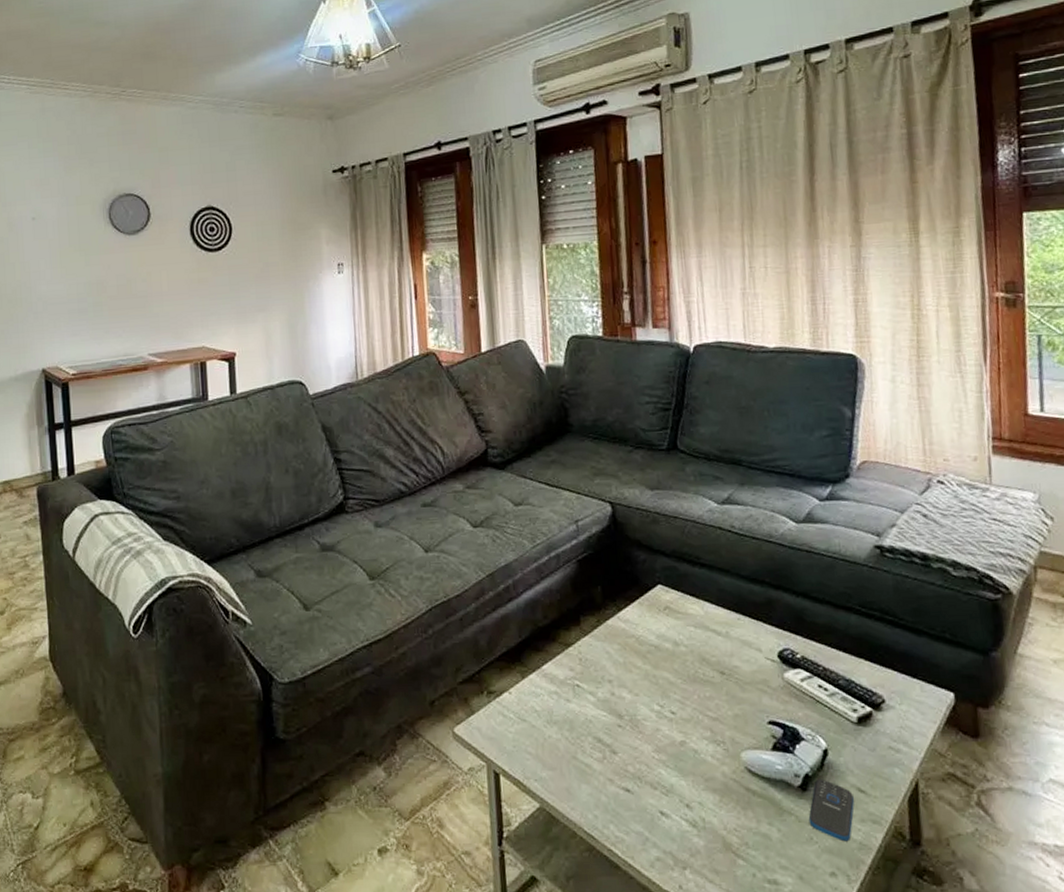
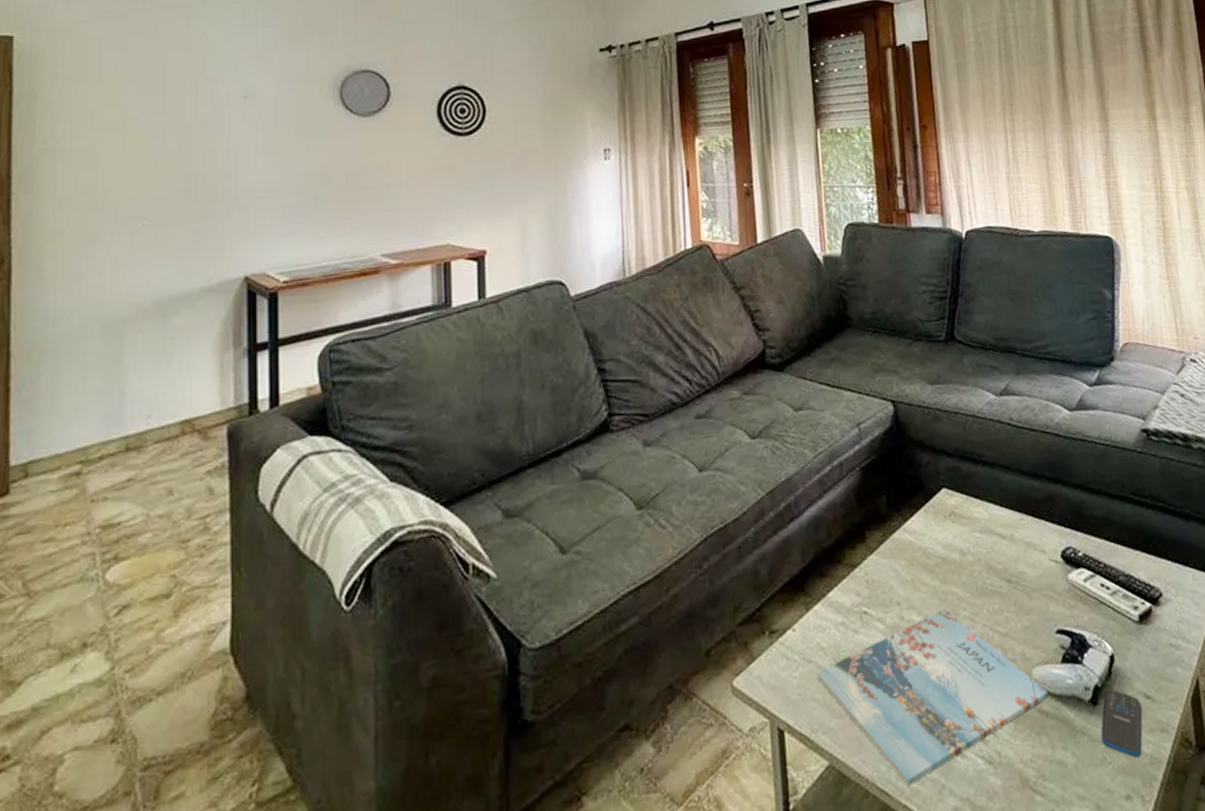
magazine: none [530,690,757,834] -> present [816,608,1050,786]

